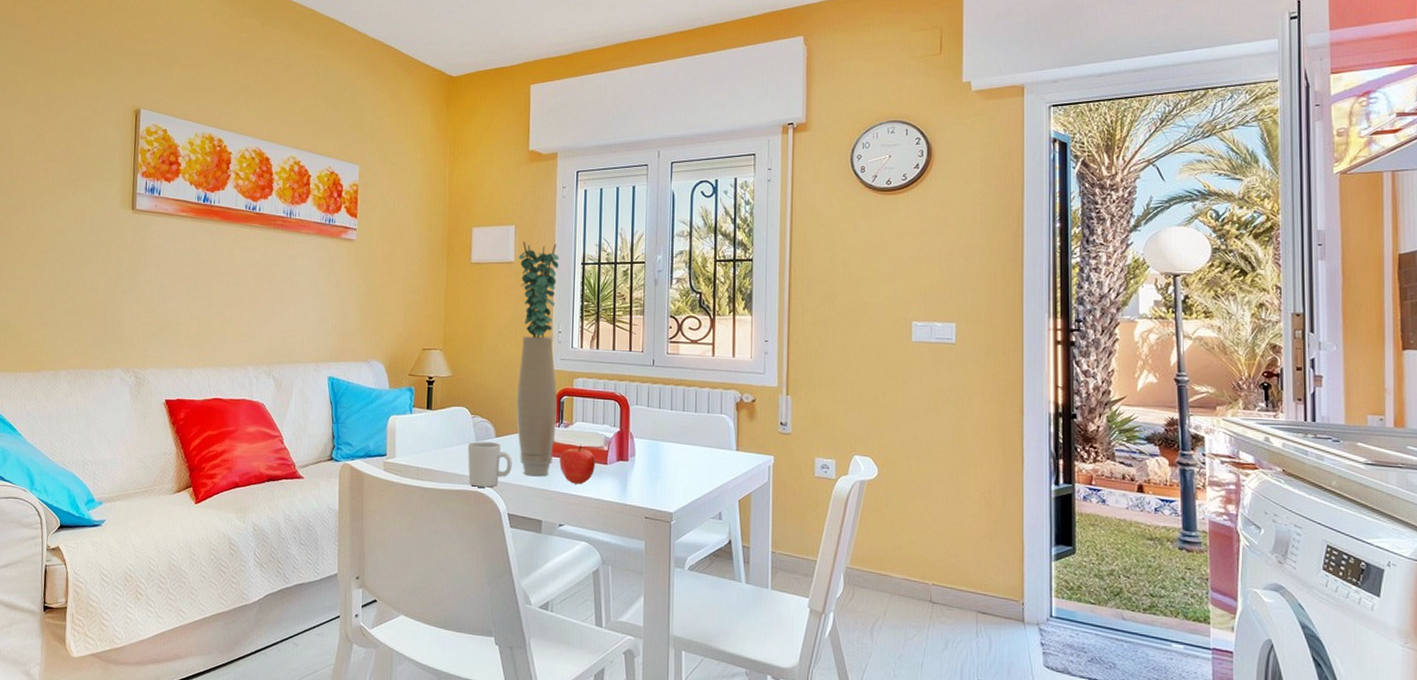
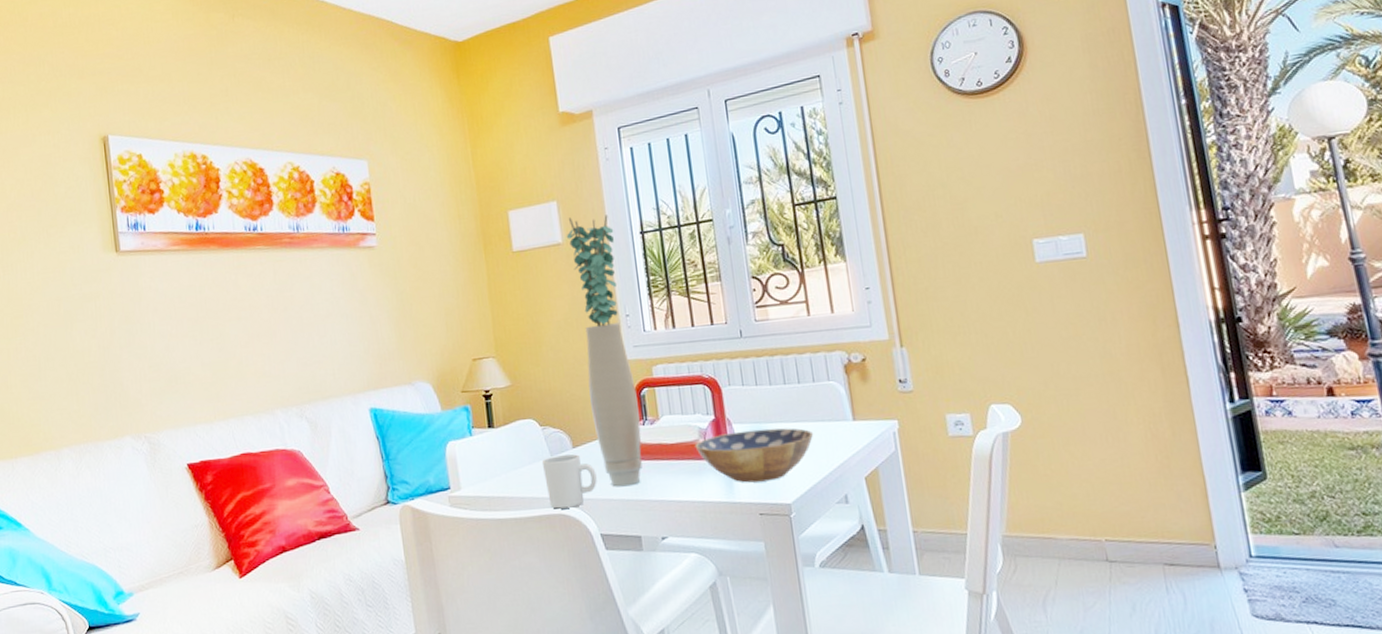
fruit: present [559,445,596,485] -> none [650,442,694,488]
bowl: none [599,444,702,491] -> present [694,427,814,483]

